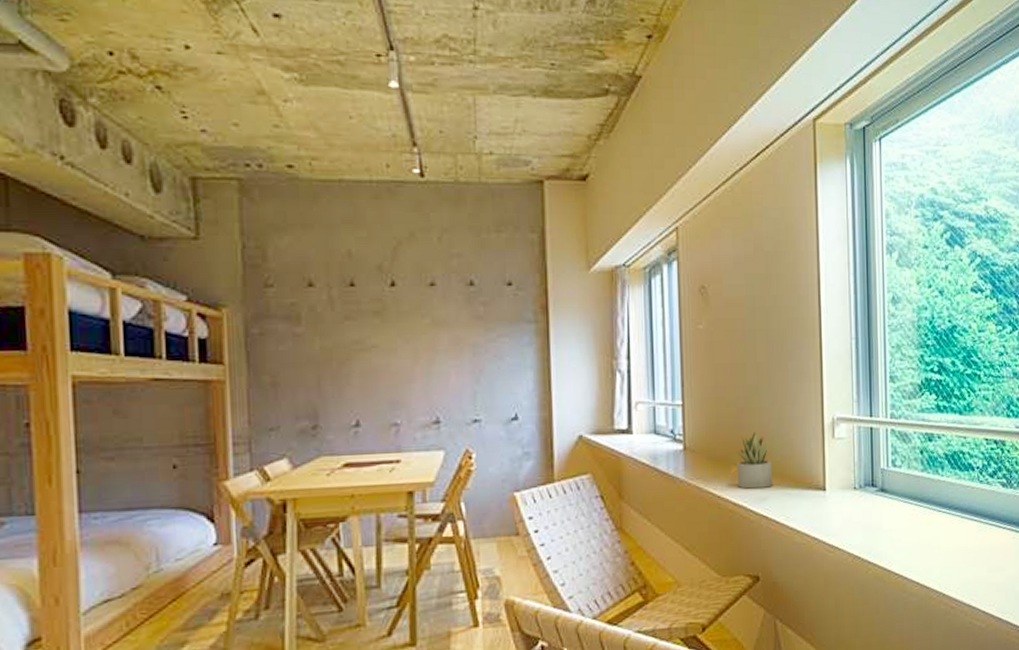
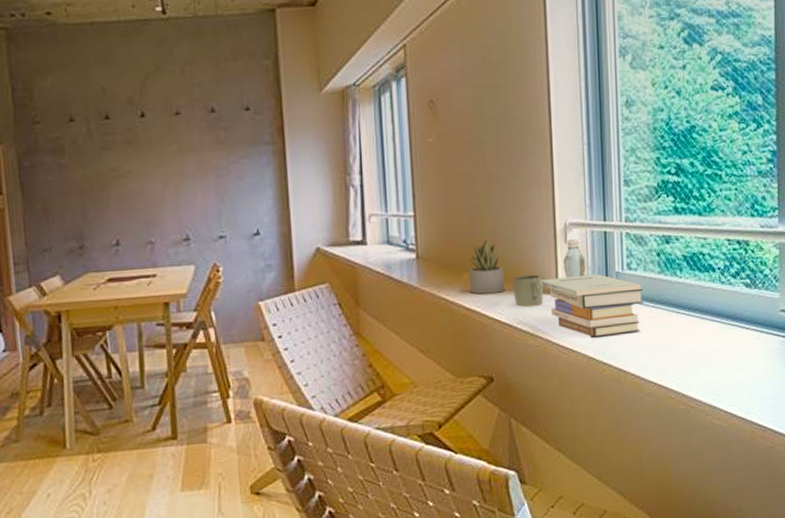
mug: none [781,469,811,504] -> present [513,274,544,308]
books: none [806,471,907,535] -> present [539,274,643,337]
bottle: none [831,434,853,474] -> present [564,239,586,278]

